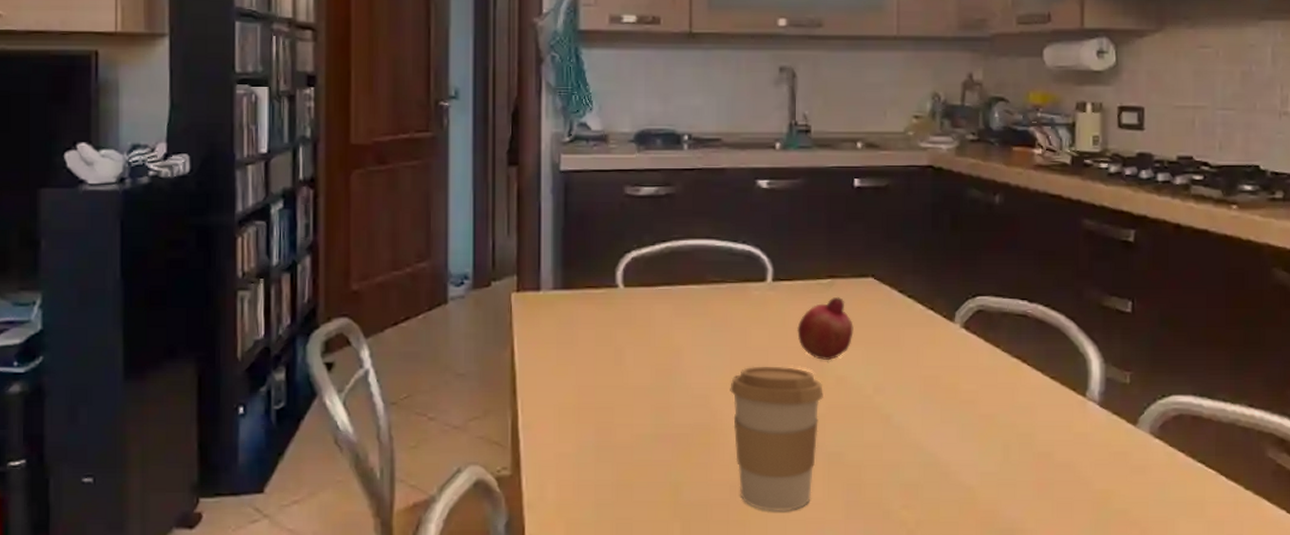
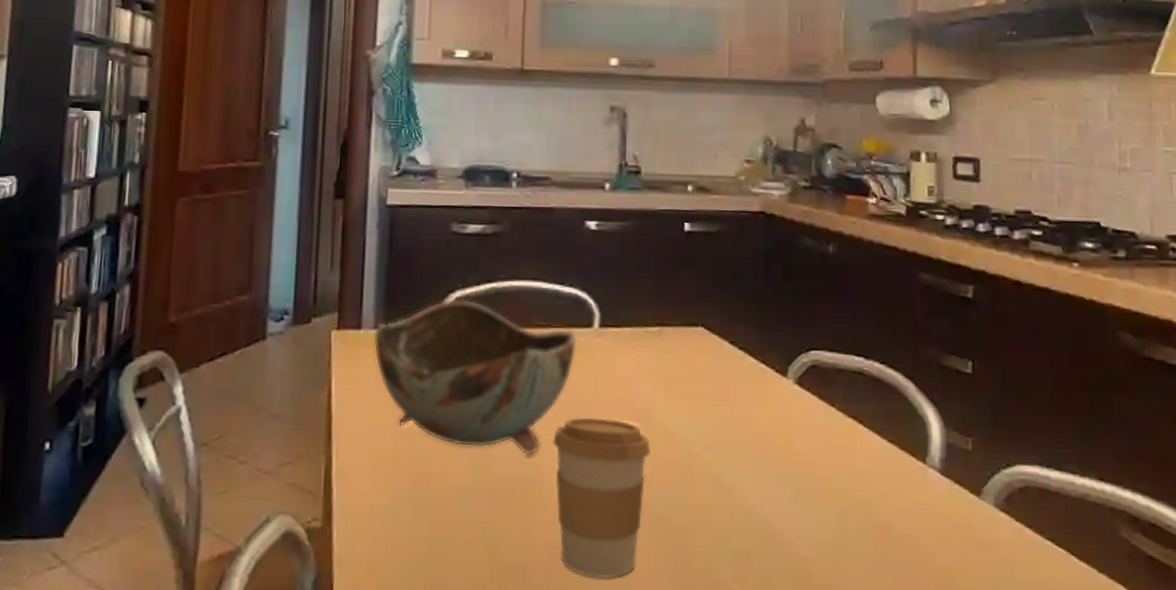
bowl: none [553,259,751,403] -> present [373,298,577,456]
fruit: present [797,296,854,360] -> none [624,345,682,413]

